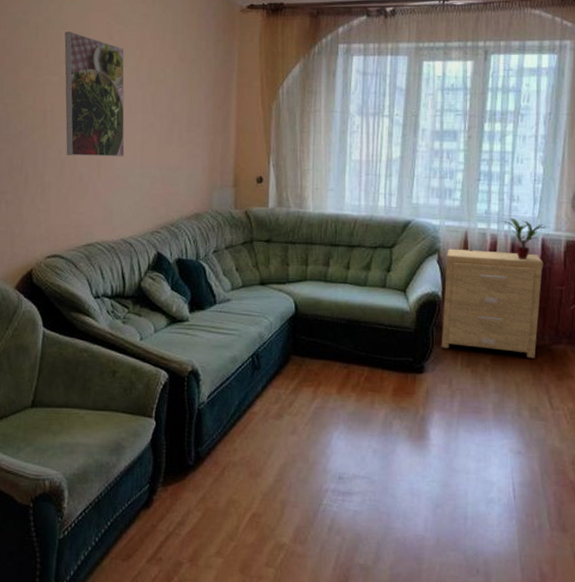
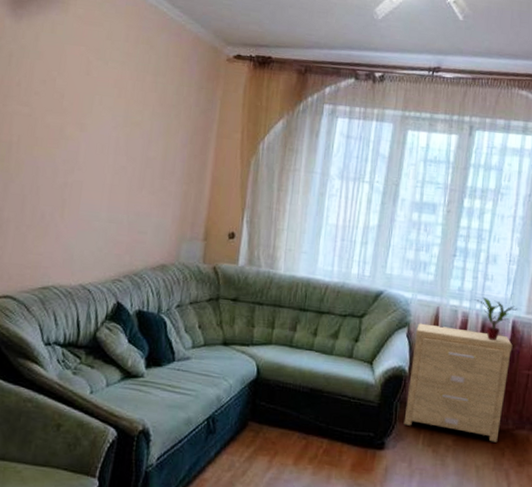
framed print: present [64,31,125,157] -> none [29,62,102,199]

